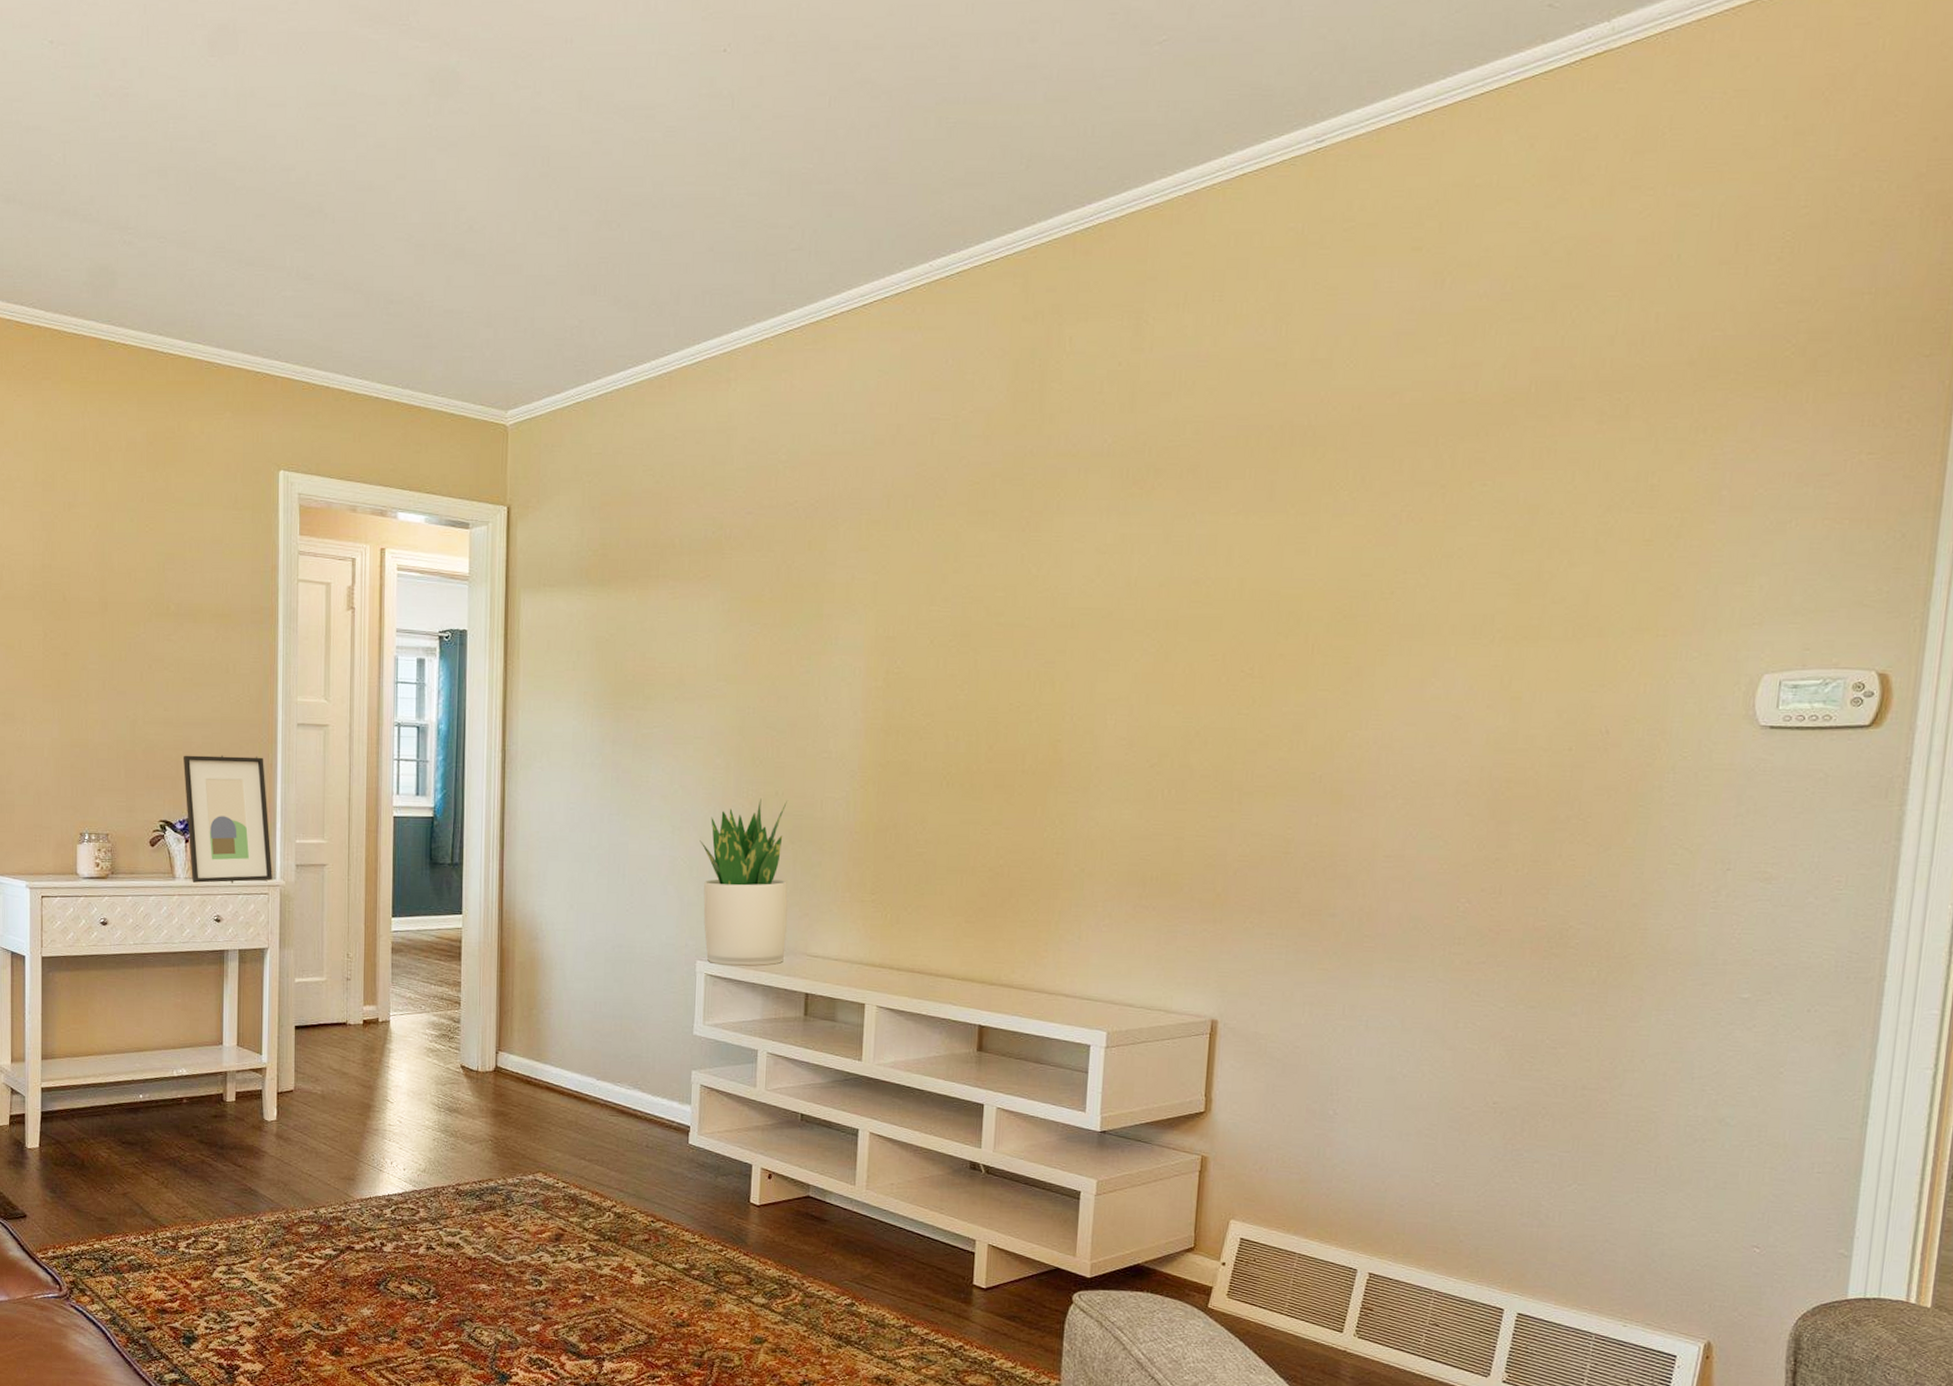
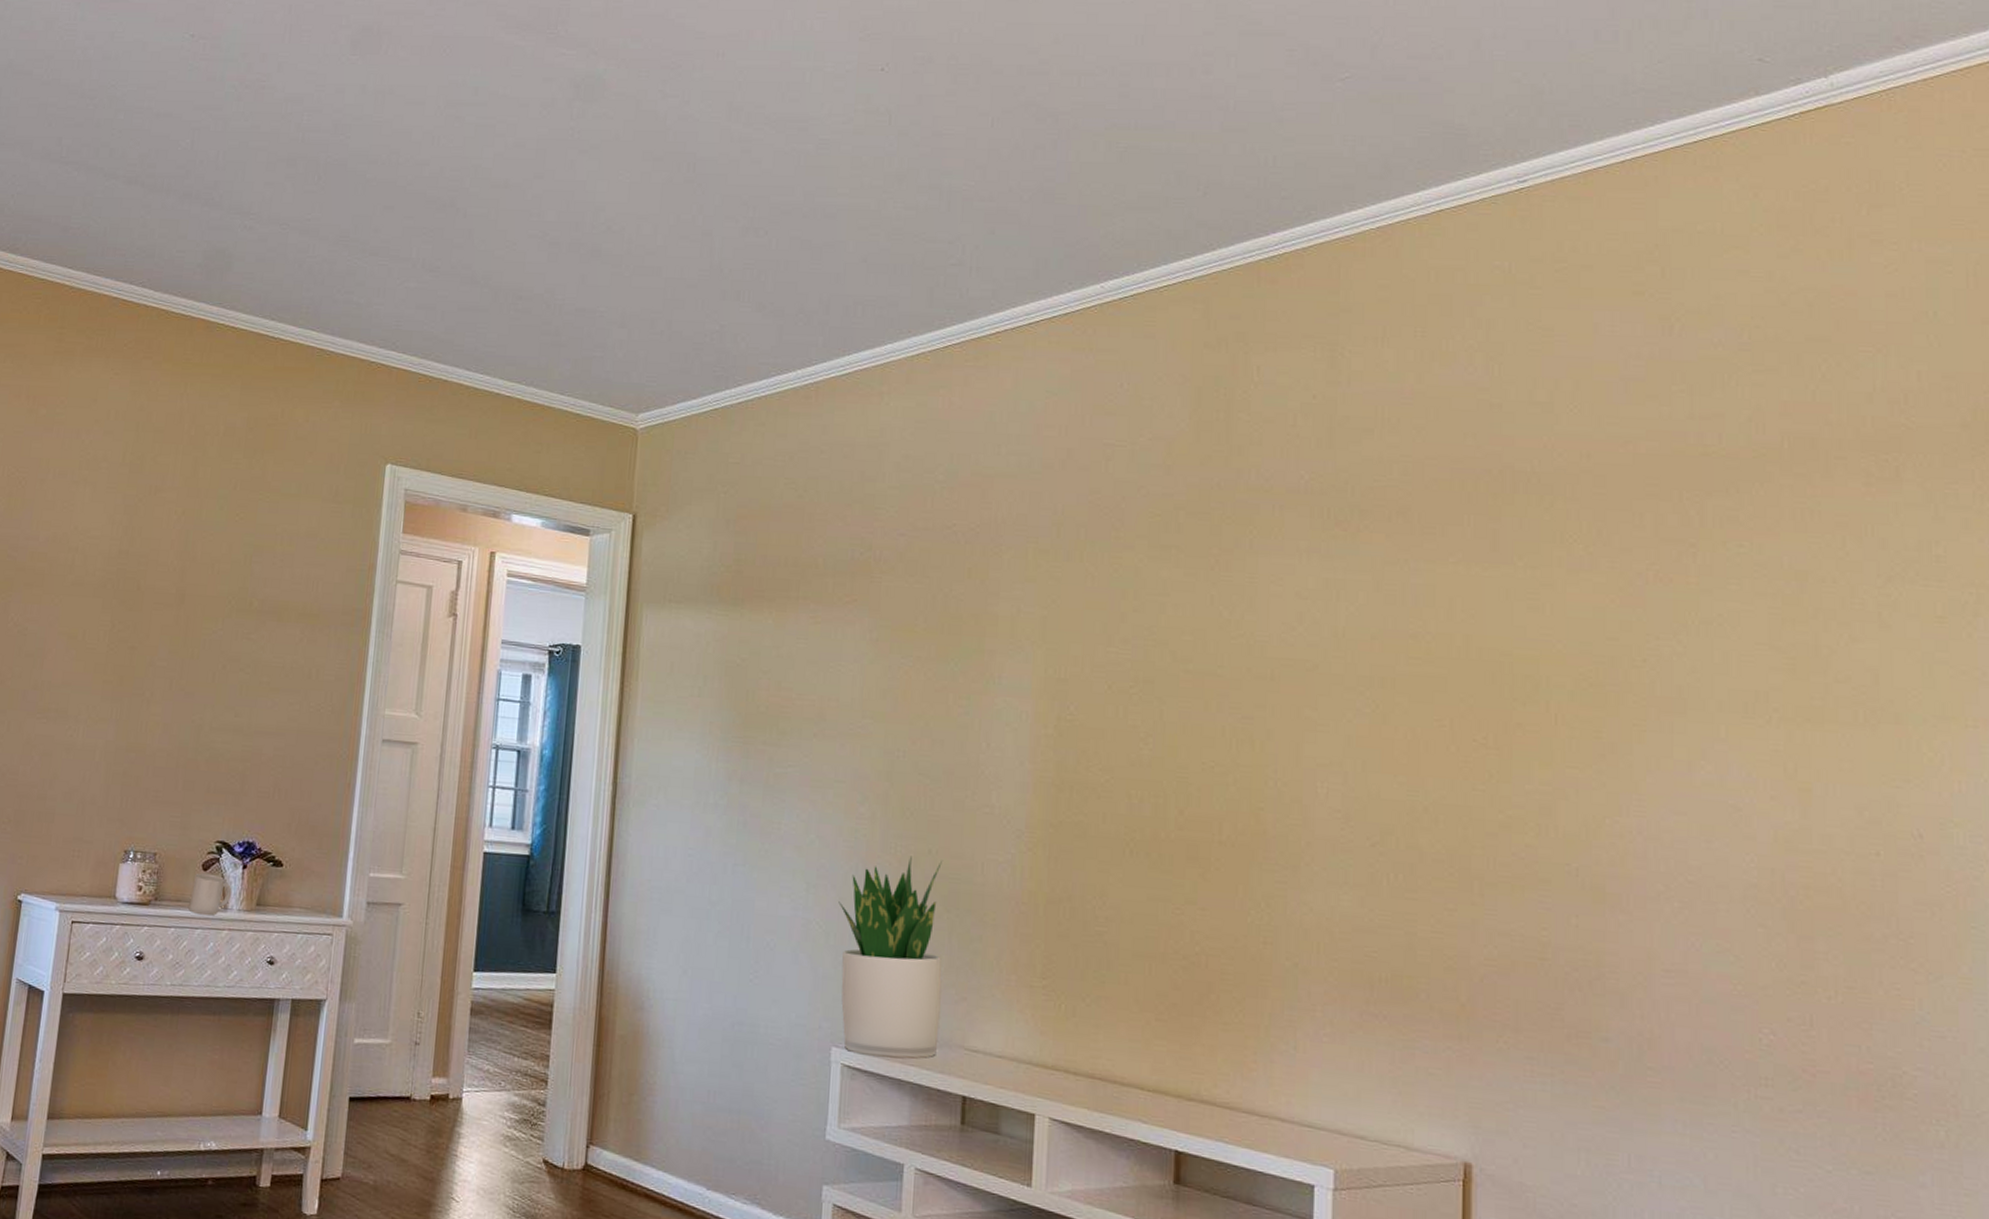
mug: none [142,848,178,885] -> present [188,873,232,917]
picture frame: present [183,755,272,884] -> none [246,768,341,920]

